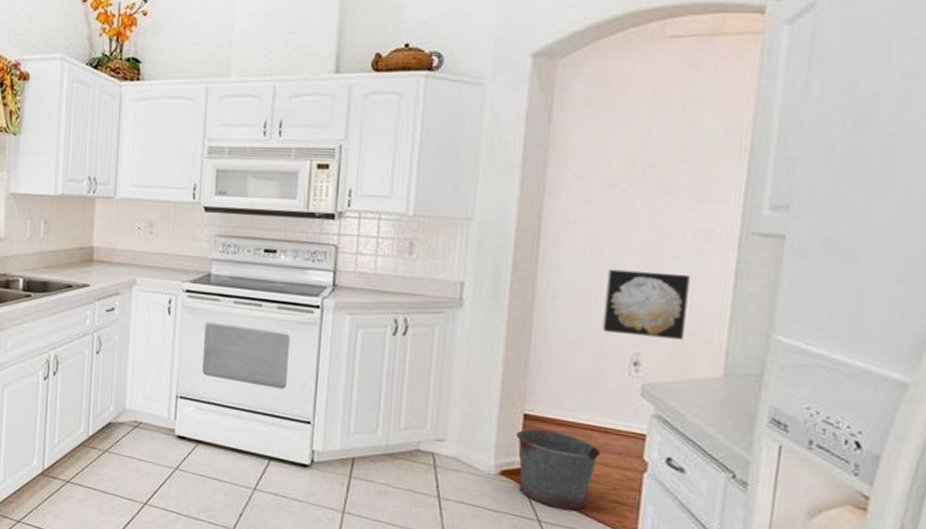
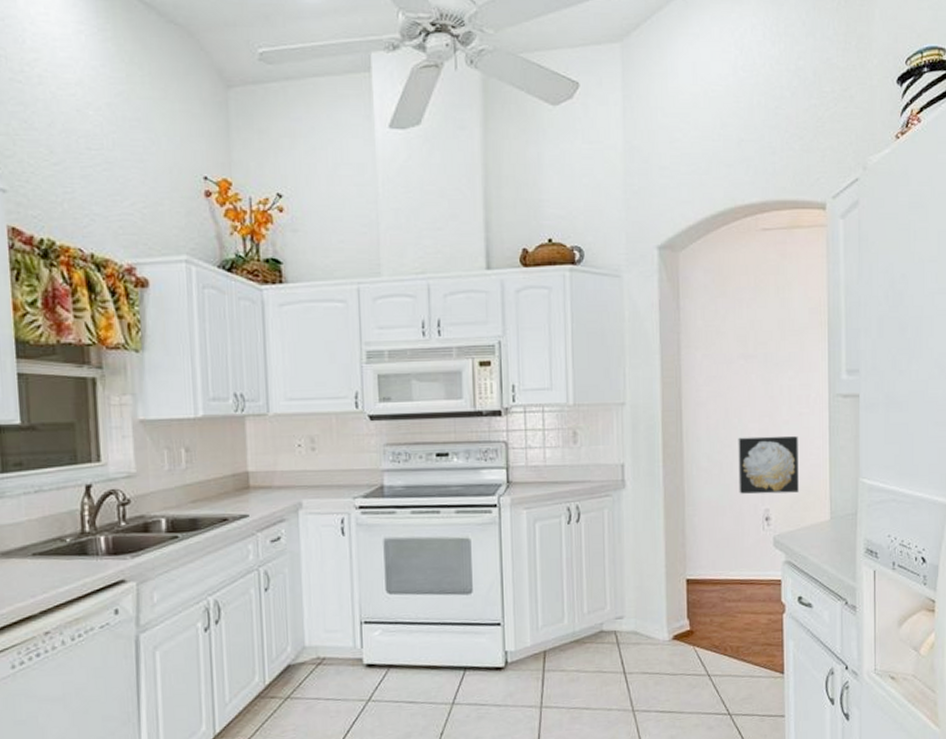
bucket: present [516,428,601,511] -> none [682,590,749,661]

